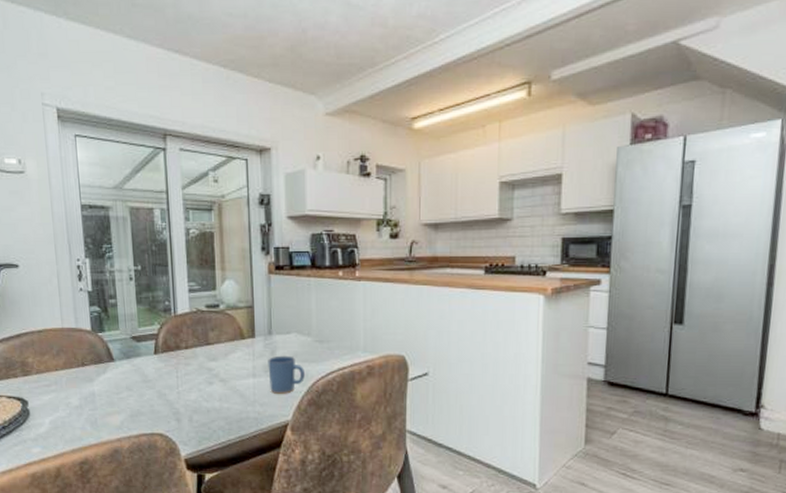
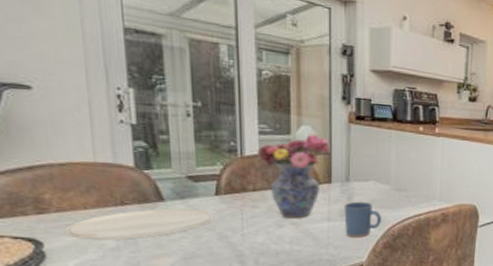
plate: none [43,368,154,399] -> present [65,208,214,241]
flower arrangement: none [188,288,253,375] -> present [257,134,330,219]

